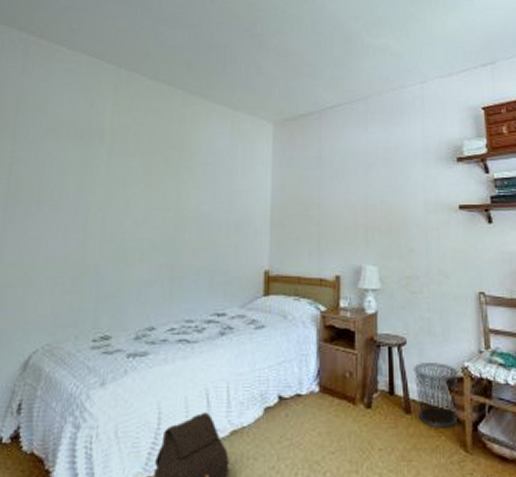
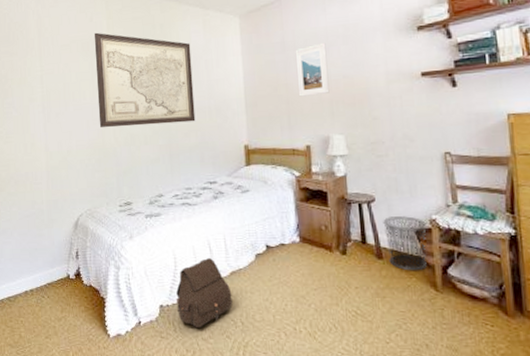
wall art: none [81,119,213,238] -> present [94,32,196,128]
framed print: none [331,163,366,220] -> present [295,42,330,97]

